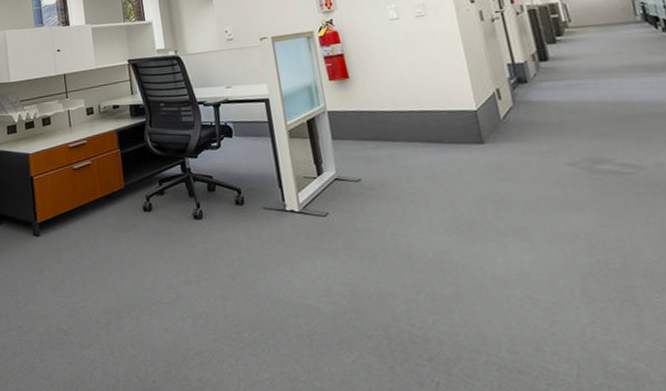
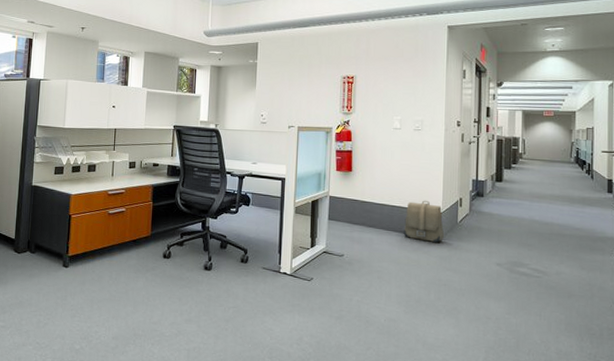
backpack: none [428,98,487,149] -> present [403,200,444,242]

